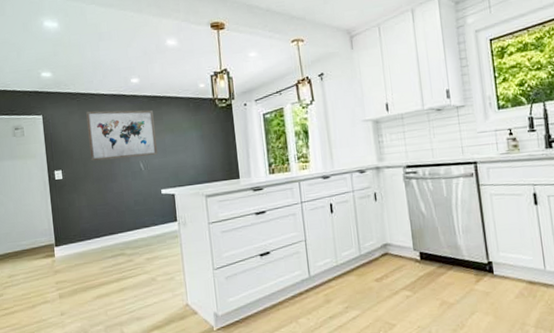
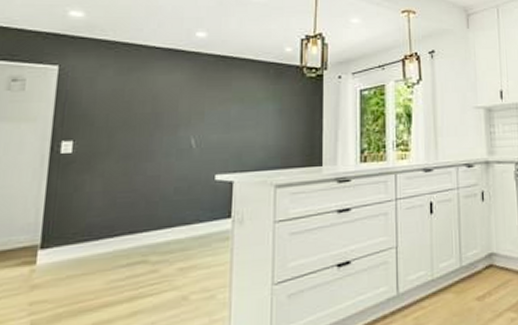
wall art: present [86,110,157,162] -> none [120,65,220,132]

